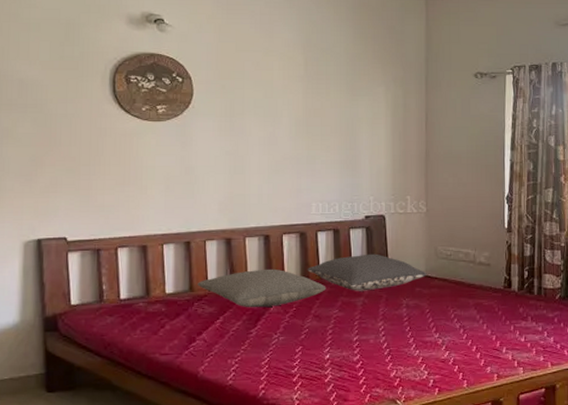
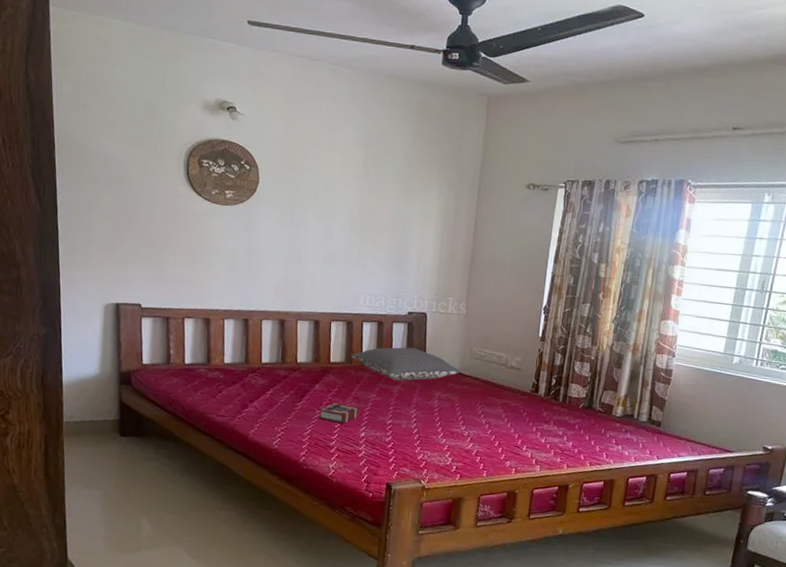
pillow: present [198,268,326,308] -> none [253,350,367,385]
book: none [276,324,320,347] -> present [318,403,359,424]

